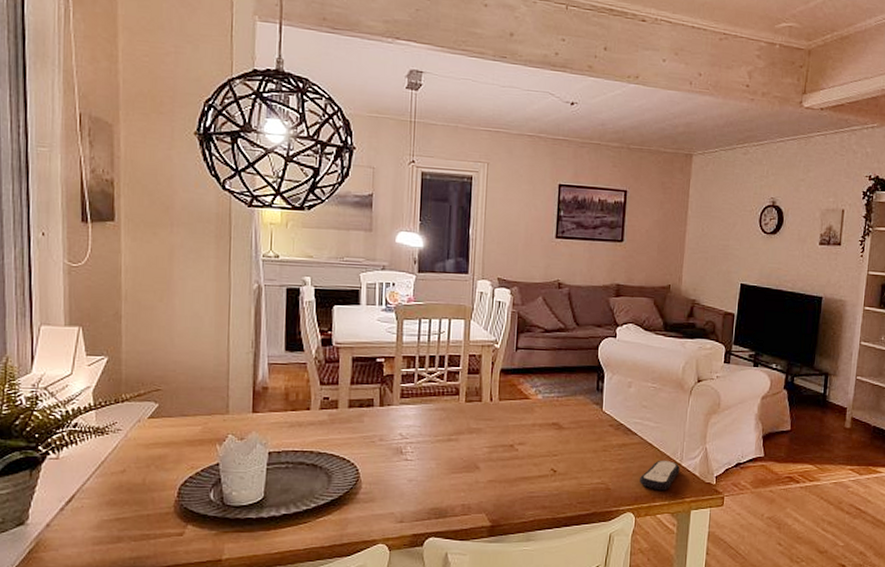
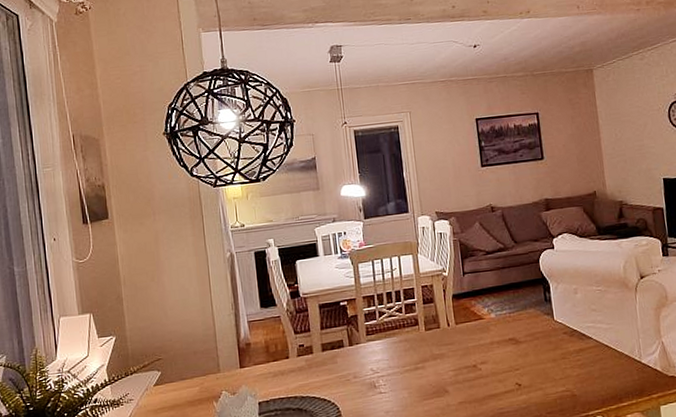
remote control: present [640,460,680,491] -> none [603,359,641,391]

